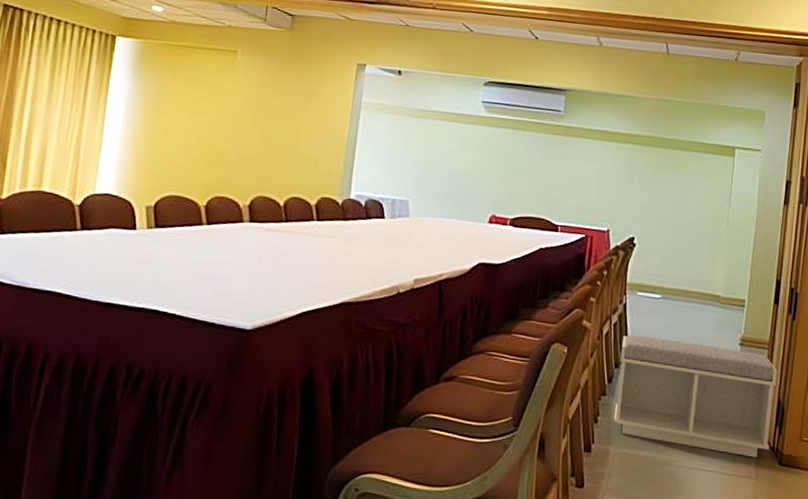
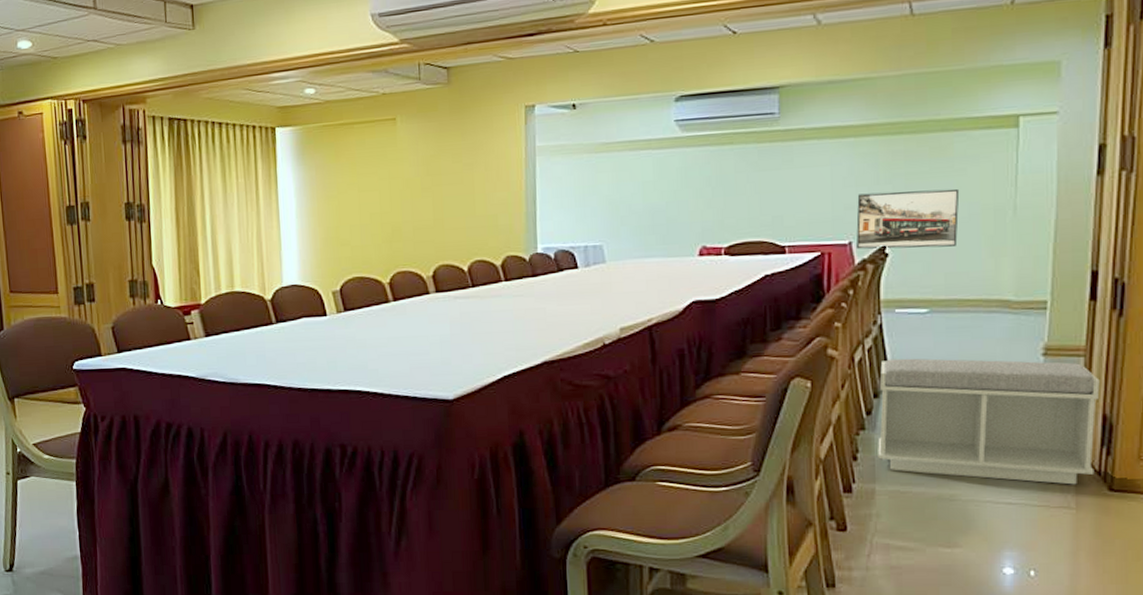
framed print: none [613,190,691,245] -> present [856,188,960,250]

